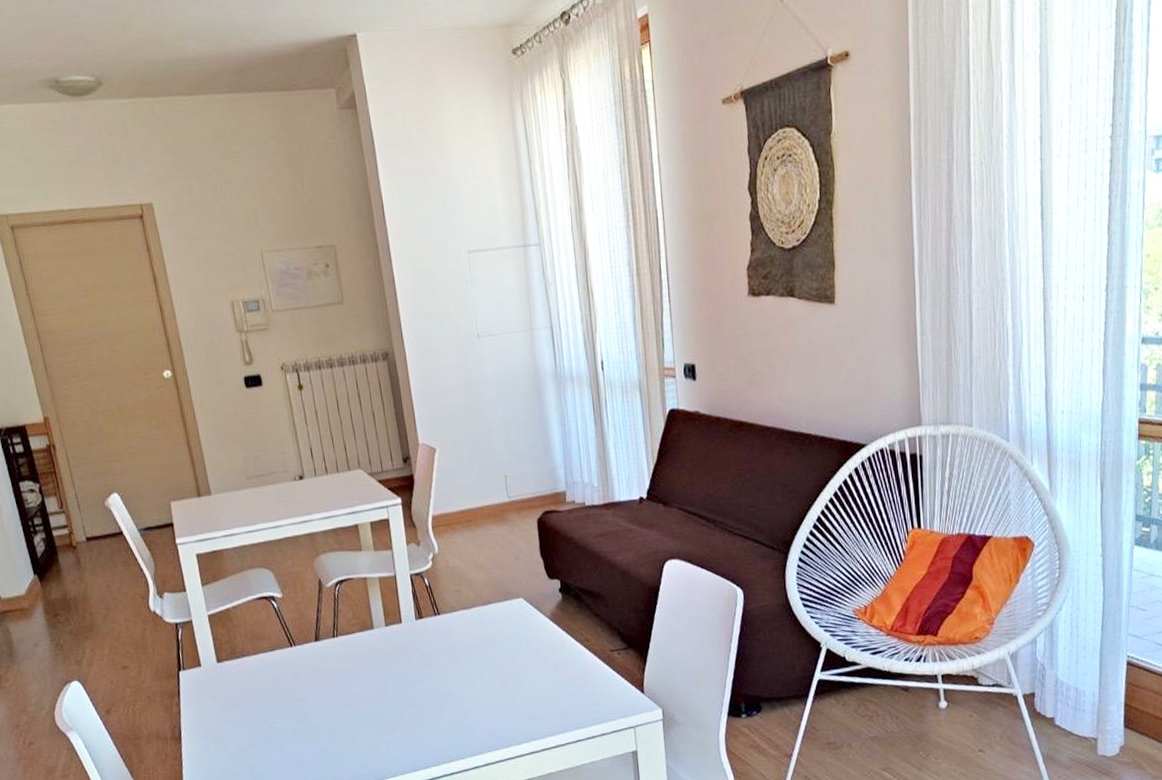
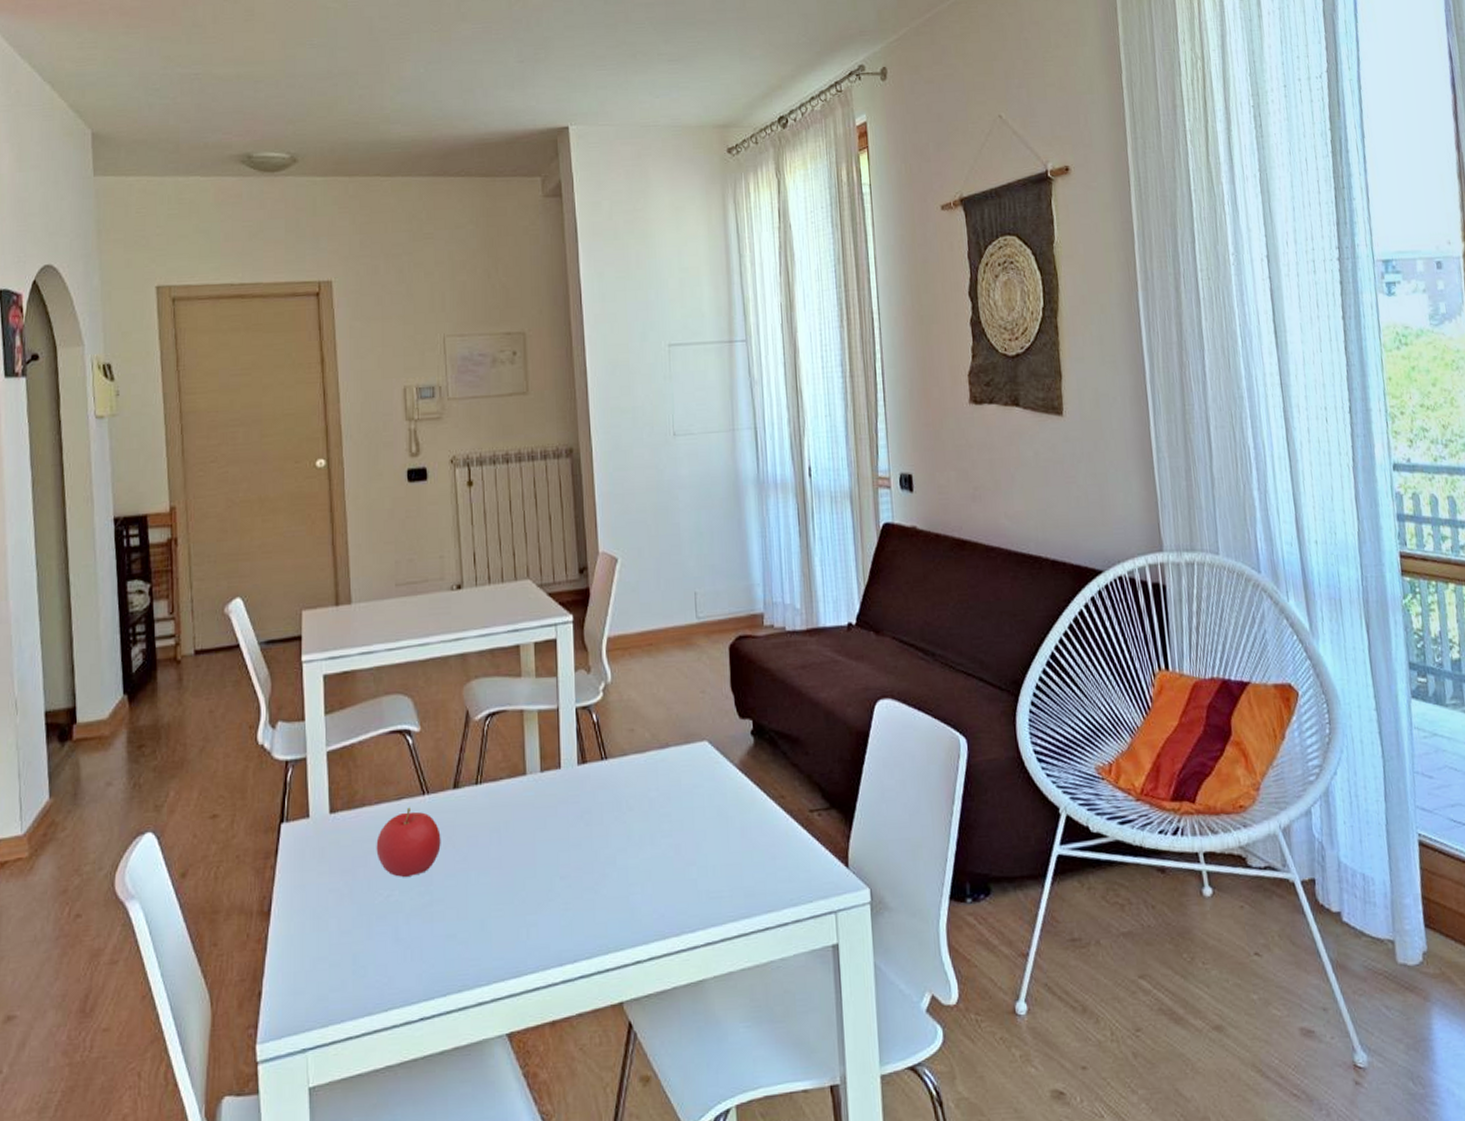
fruit: none [257,656,310,710] -> present [376,807,441,878]

